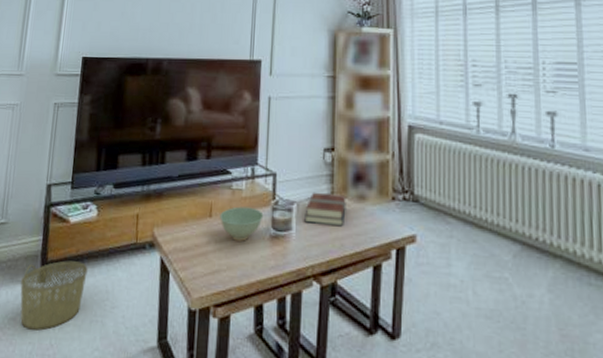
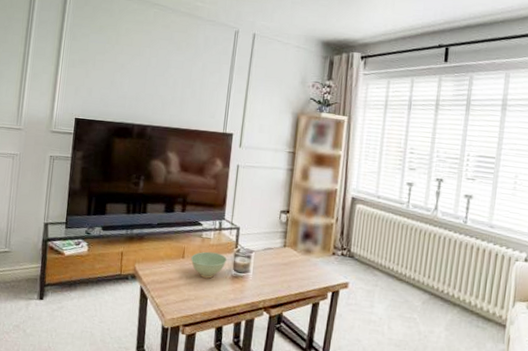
basket: present [20,260,88,331] -> none [22,284,80,336]
books: present [304,192,346,227] -> none [260,244,296,273]

